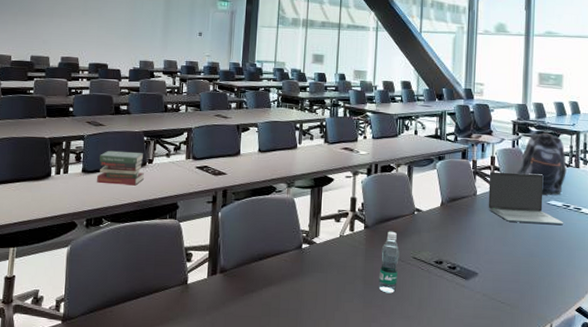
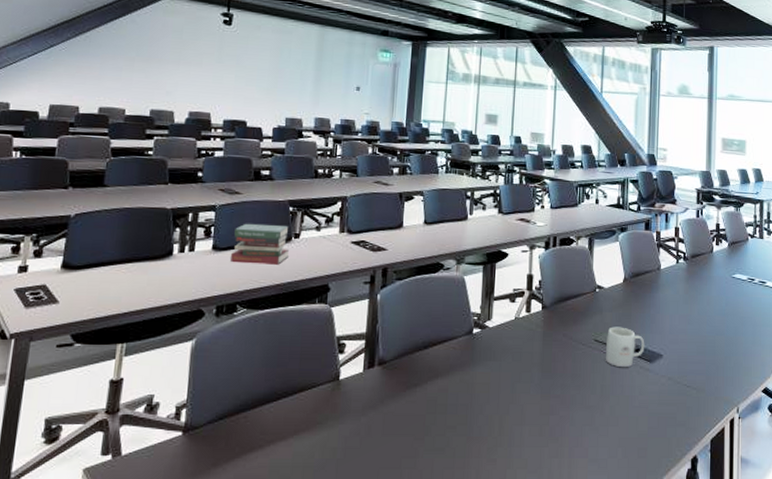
bottle: present [379,231,400,293] -> none [557,311,580,381]
mug: none [423,246,461,284] -> present [605,326,645,368]
laptop: present [488,171,564,225] -> none [672,243,749,299]
backpack: present [516,132,567,195] -> none [701,201,751,268]

